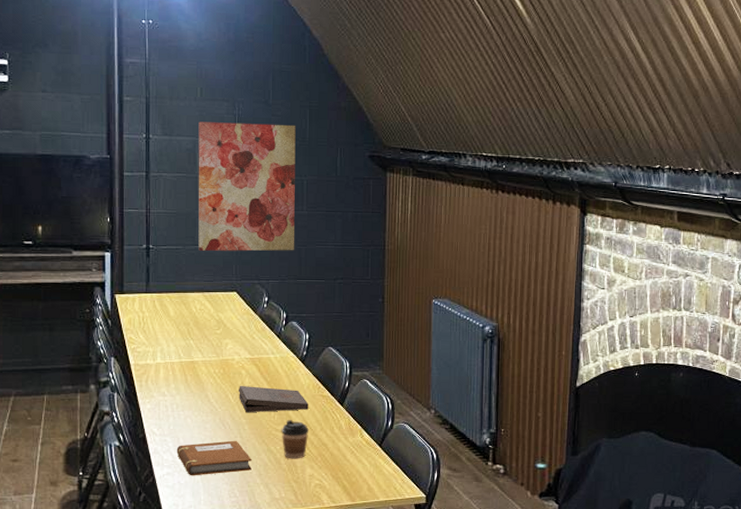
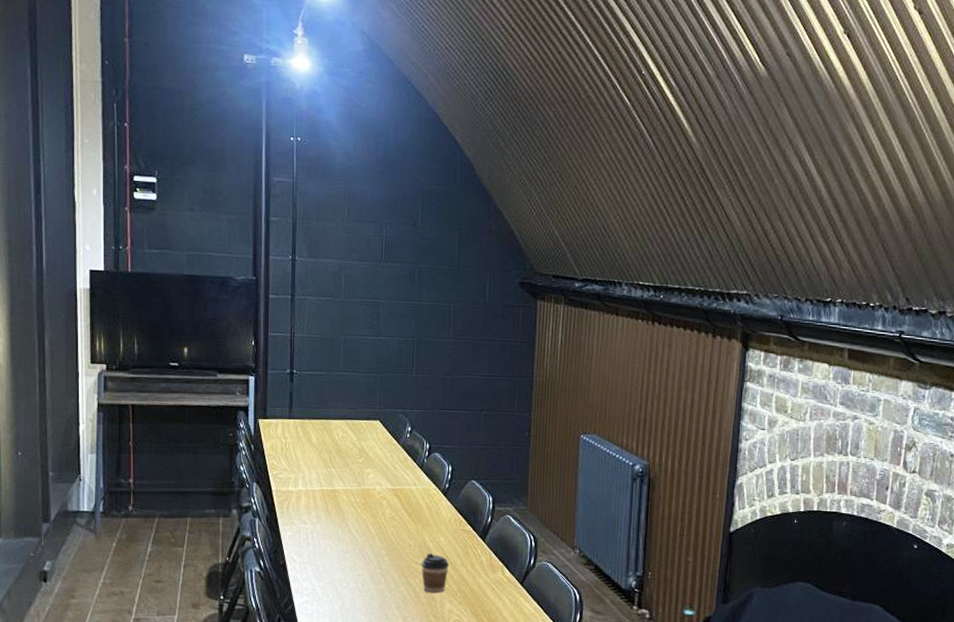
notebook: present [176,440,252,476] -> none [316,571,391,606]
wall art: present [198,121,296,251] -> none [342,244,444,380]
pizza box: present [238,385,309,413] -> none [378,516,450,545]

